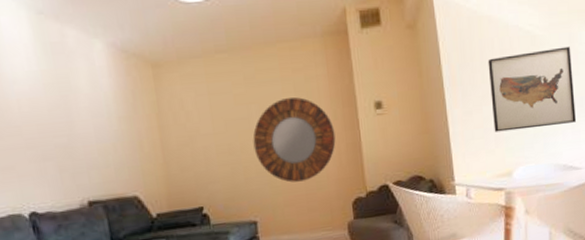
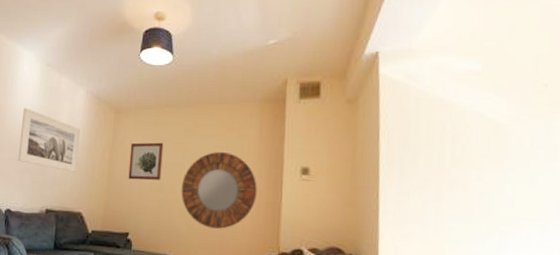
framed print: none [17,74,119,150] -> present [18,107,80,172]
wall art: none [181,96,228,146] -> present [128,142,164,181]
wall art: present [488,46,576,133] -> none [434,140,549,227]

